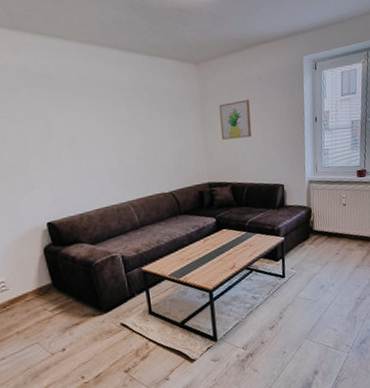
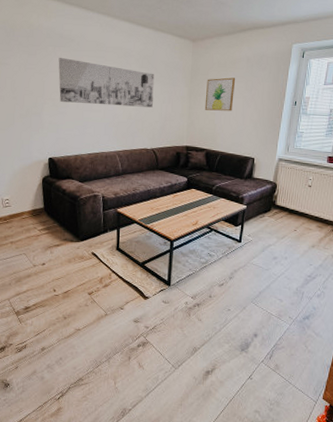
wall art: none [38,99,163,154] -> present [58,57,155,108]

